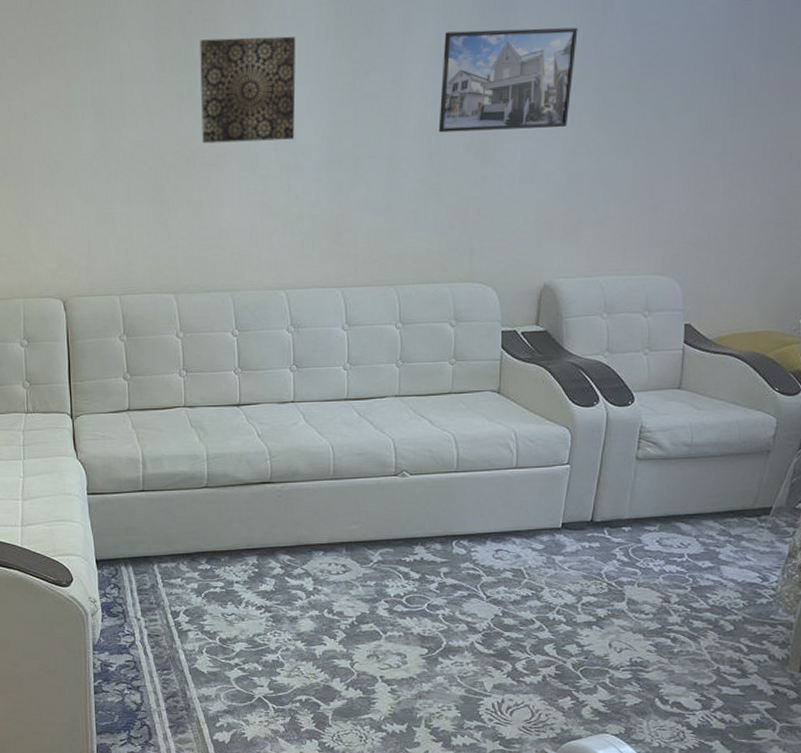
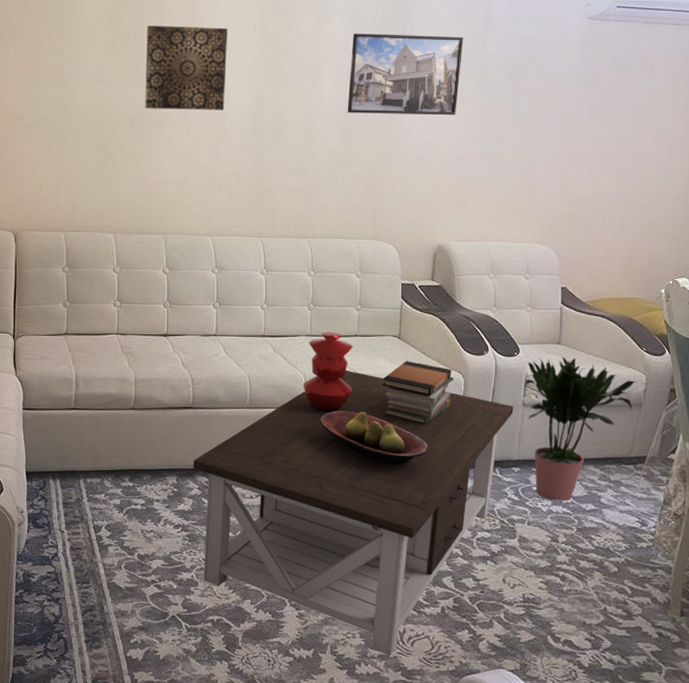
coffee table: none [274,431,626,727] -> present [193,370,514,657]
vase: none [392,391,447,477] -> present [303,332,353,411]
fruit bowl: none [411,476,531,531] -> present [320,411,429,465]
book stack: none [479,418,560,487] -> present [382,361,454,425]
potted plant: none [638,403,765,560] -> present [523,357,636,501]

